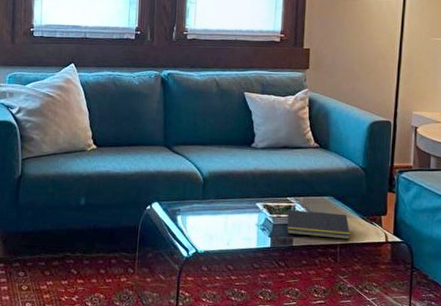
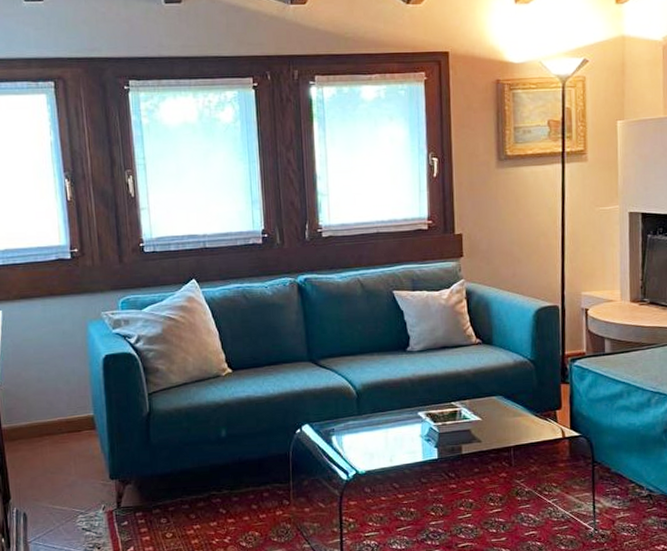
notepad: present [285,210,350,239] -> none [451,413,524,442]

